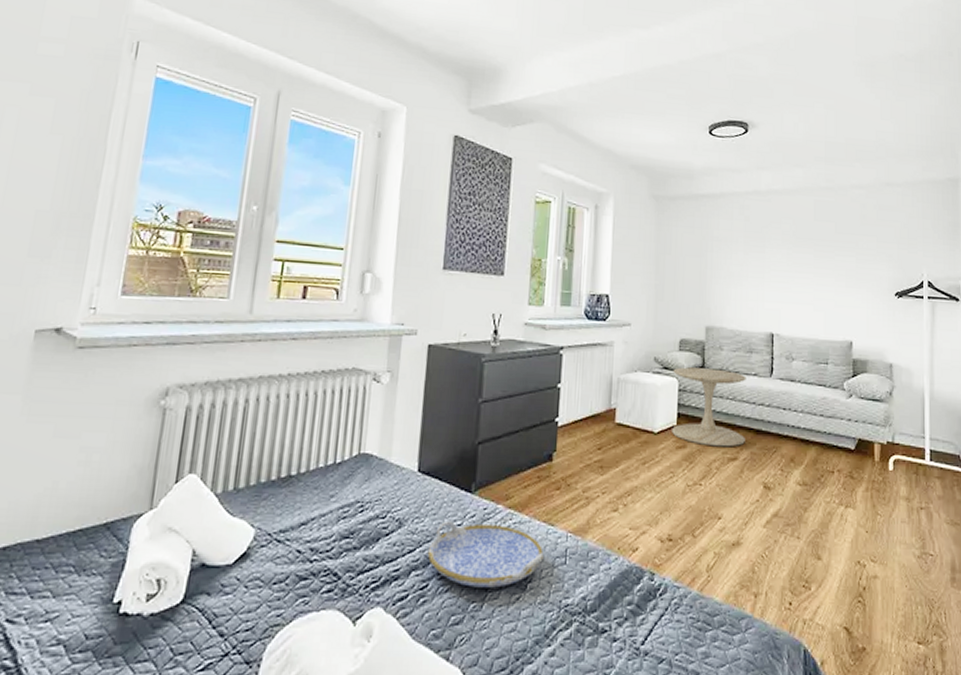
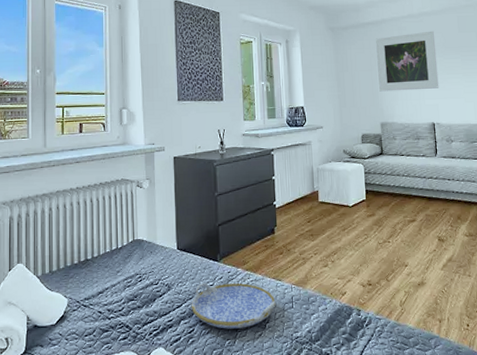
side table: present [672,367,746,447] -> none [359,154,420,213]
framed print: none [708,214,785,289] -> present [376,31,439,92]

